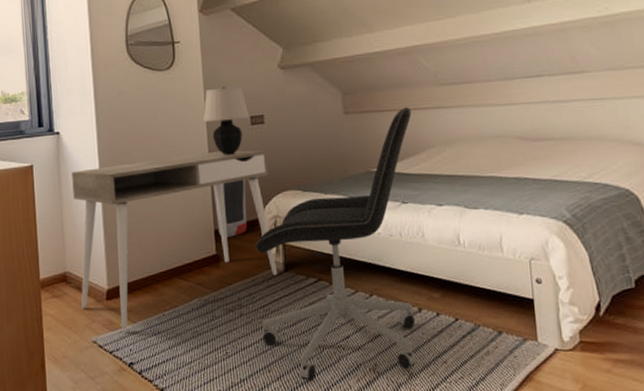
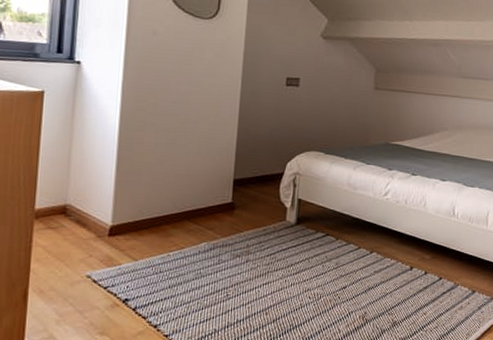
desk: present [72,150,277,330] -> none [78,103,297,267]
table lamp: present [203,86,250,155] -> none [238,45,286,111]
air purifier: present [212,179,247,237] -> none [237,135,272,188]
office chair: present [254,106,417,381] -> none [264,91,433,325]

